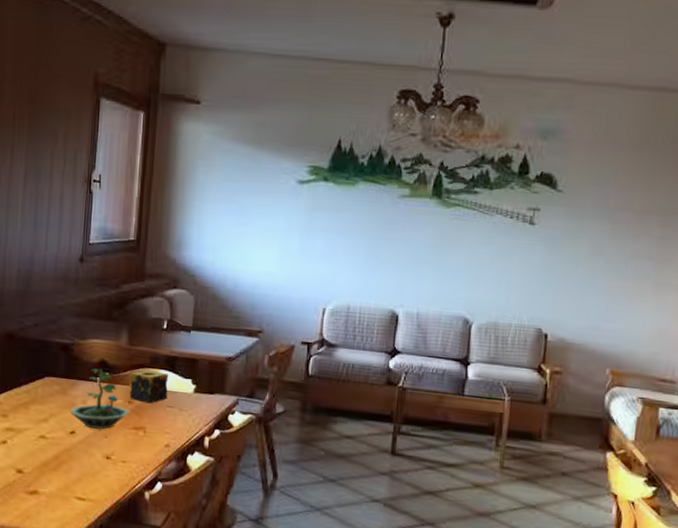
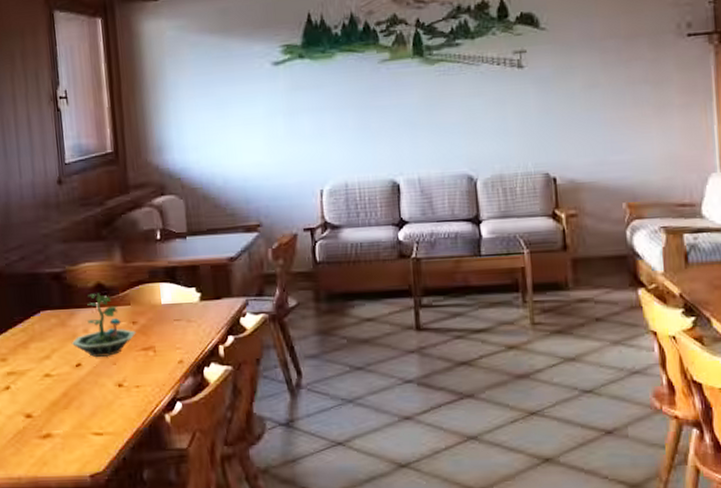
candle: present [130,370,169,404] -> none [131,285,173,321]

